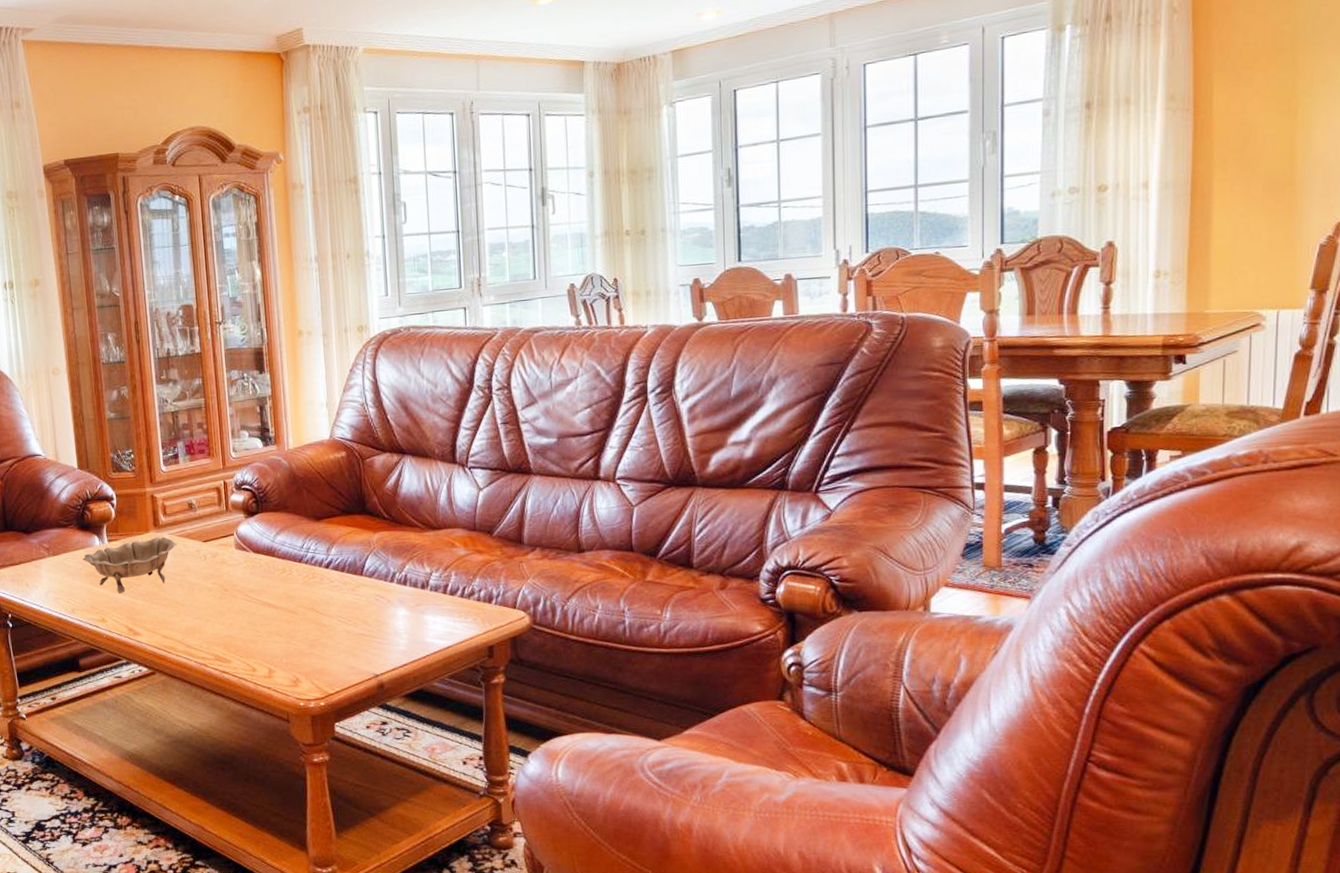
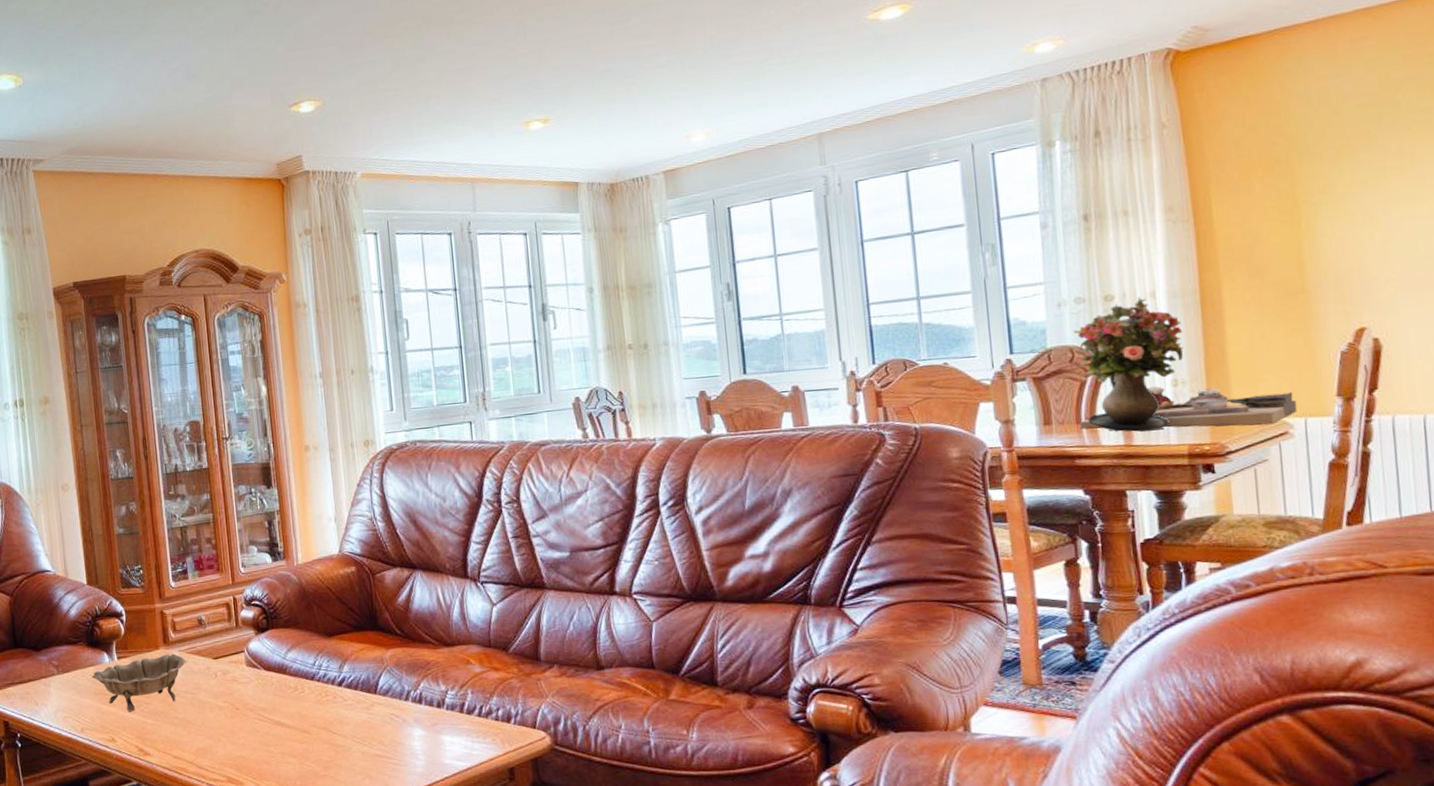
decorative tray: none [1062,277,1272,320] -> present [1080,386,1298,430]
bouquet: none [1064,187,1170,323] -> present [1073,296,1184,432]

